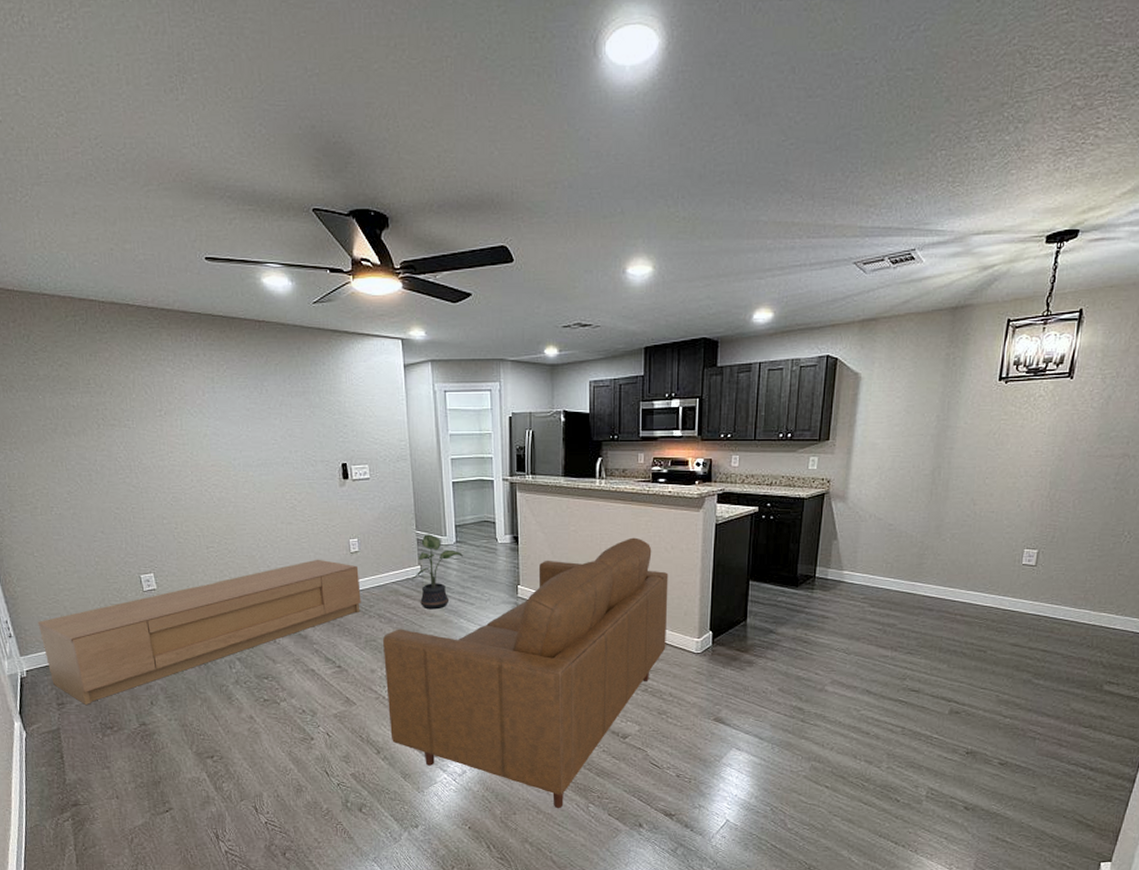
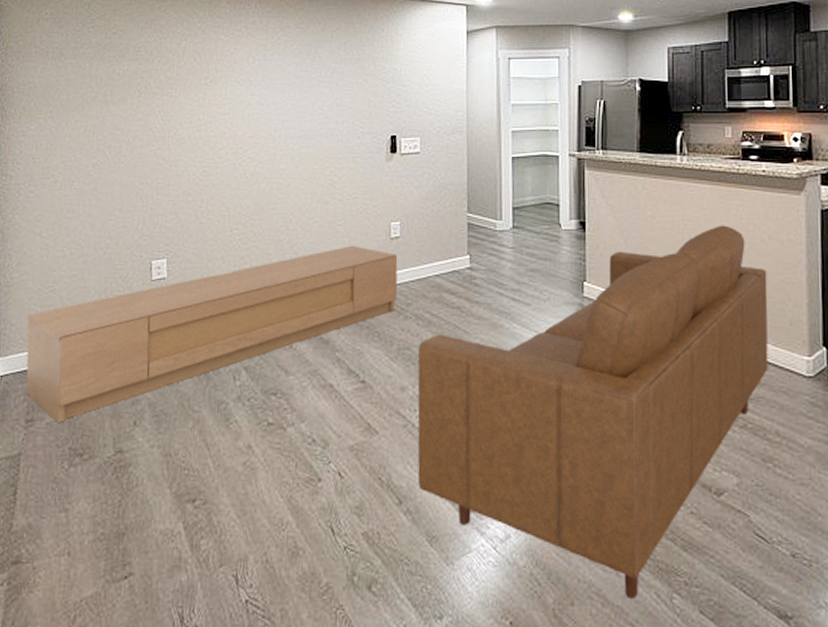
potted plant: present [412,534,463,610] -> none [459,217,520,311]

